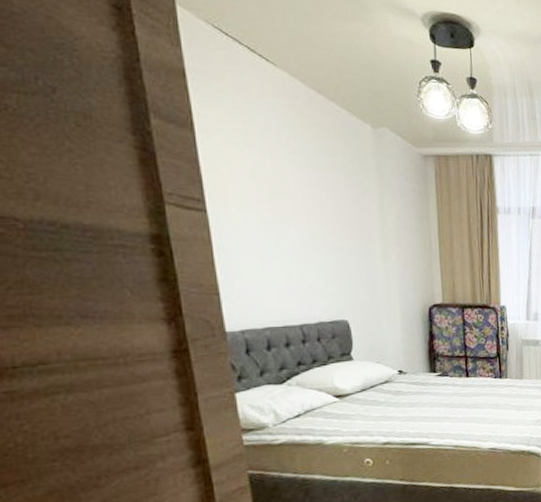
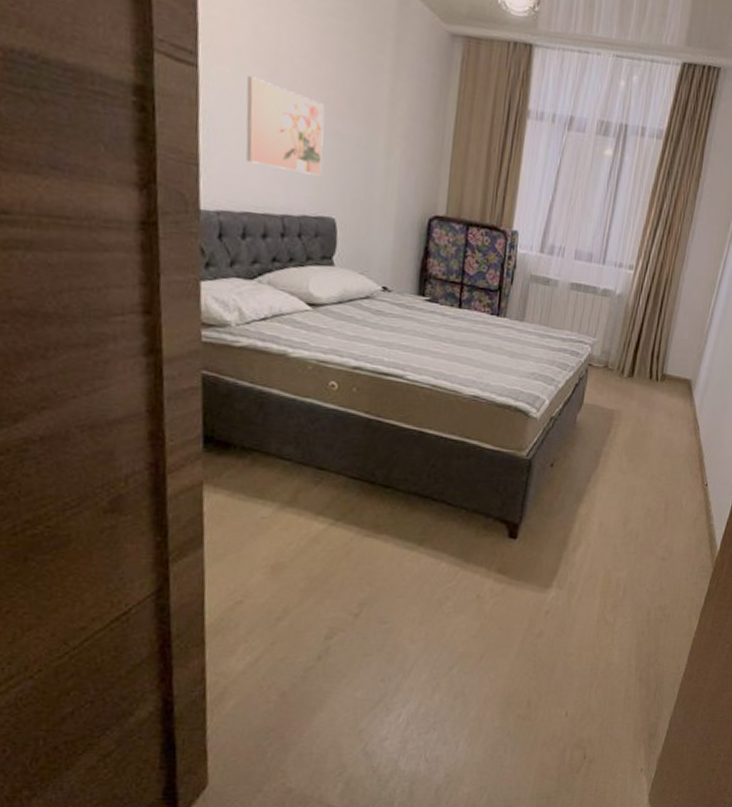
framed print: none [253,213,330,287] -> present [246,76,325,176]

